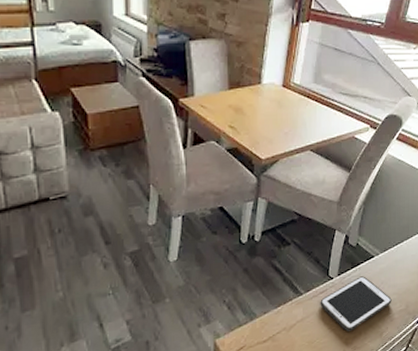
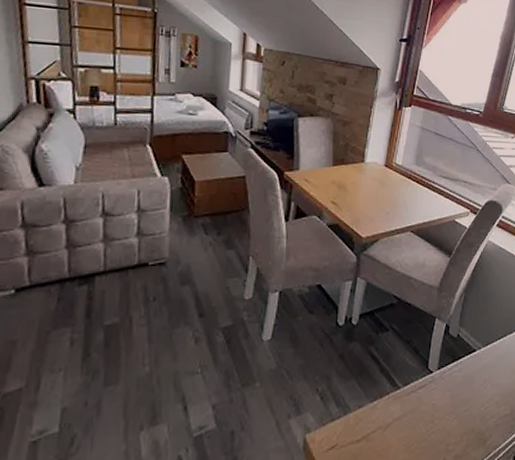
cell phone: present [320,276,392,332] -> none [419,372,495,436]

